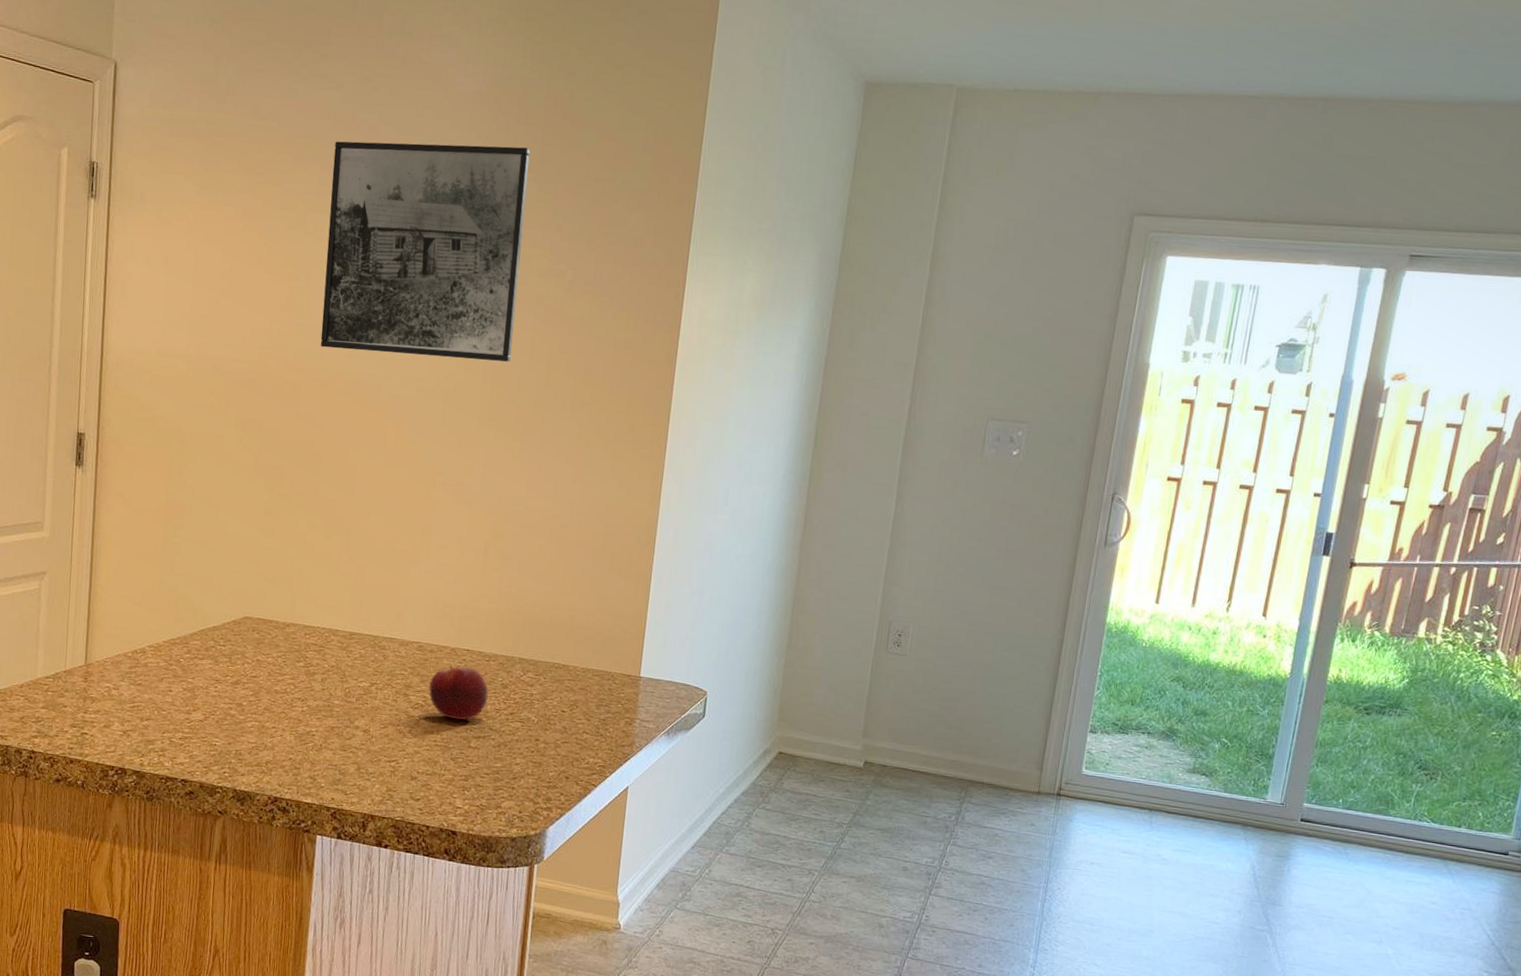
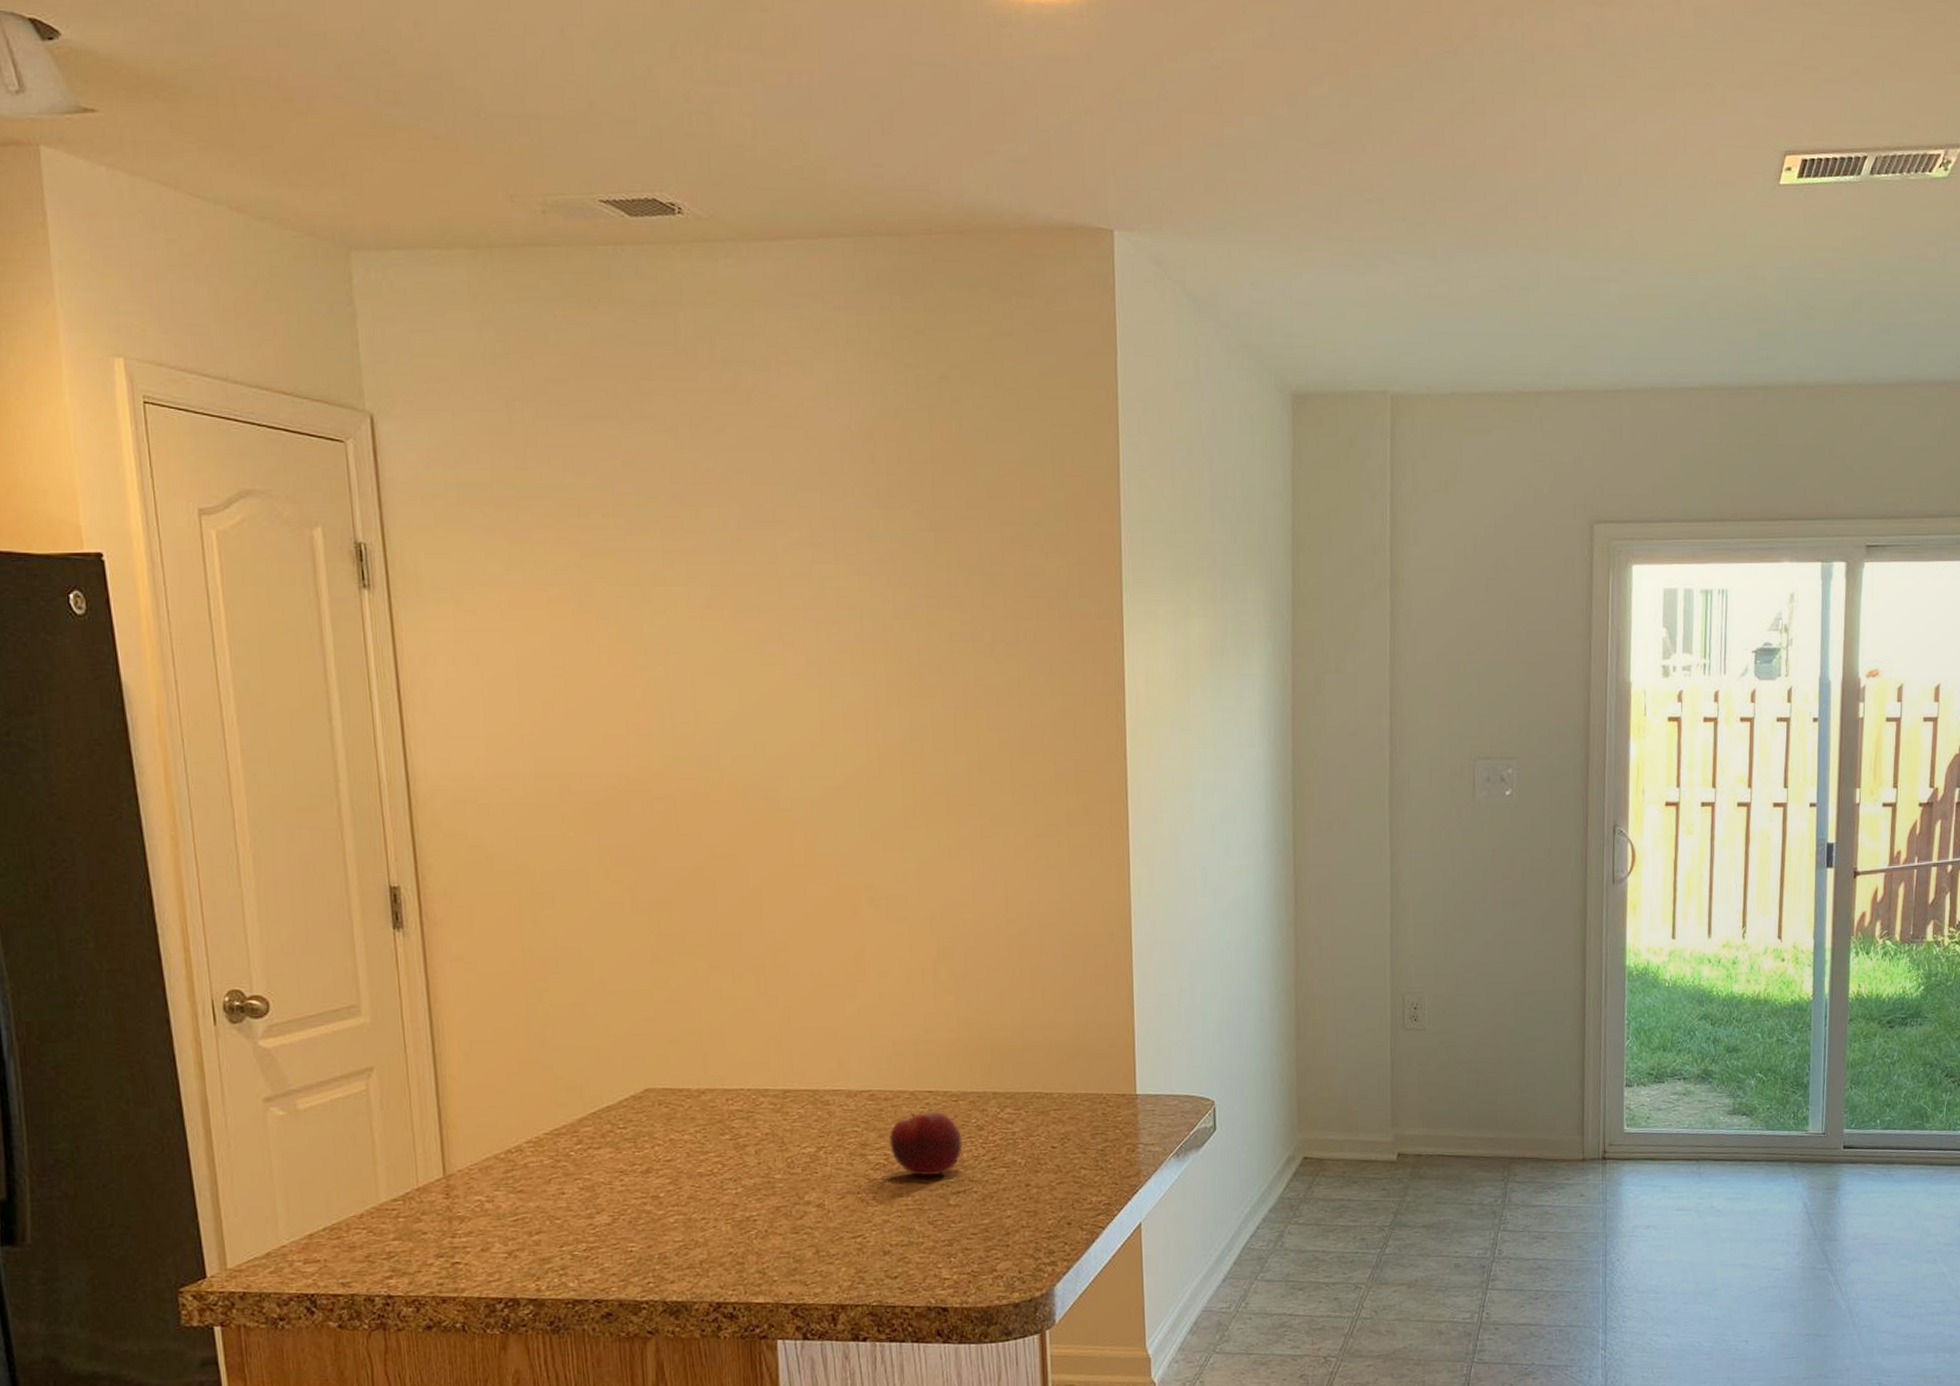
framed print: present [320,141,531,363] -> none [676,491,931,750]

